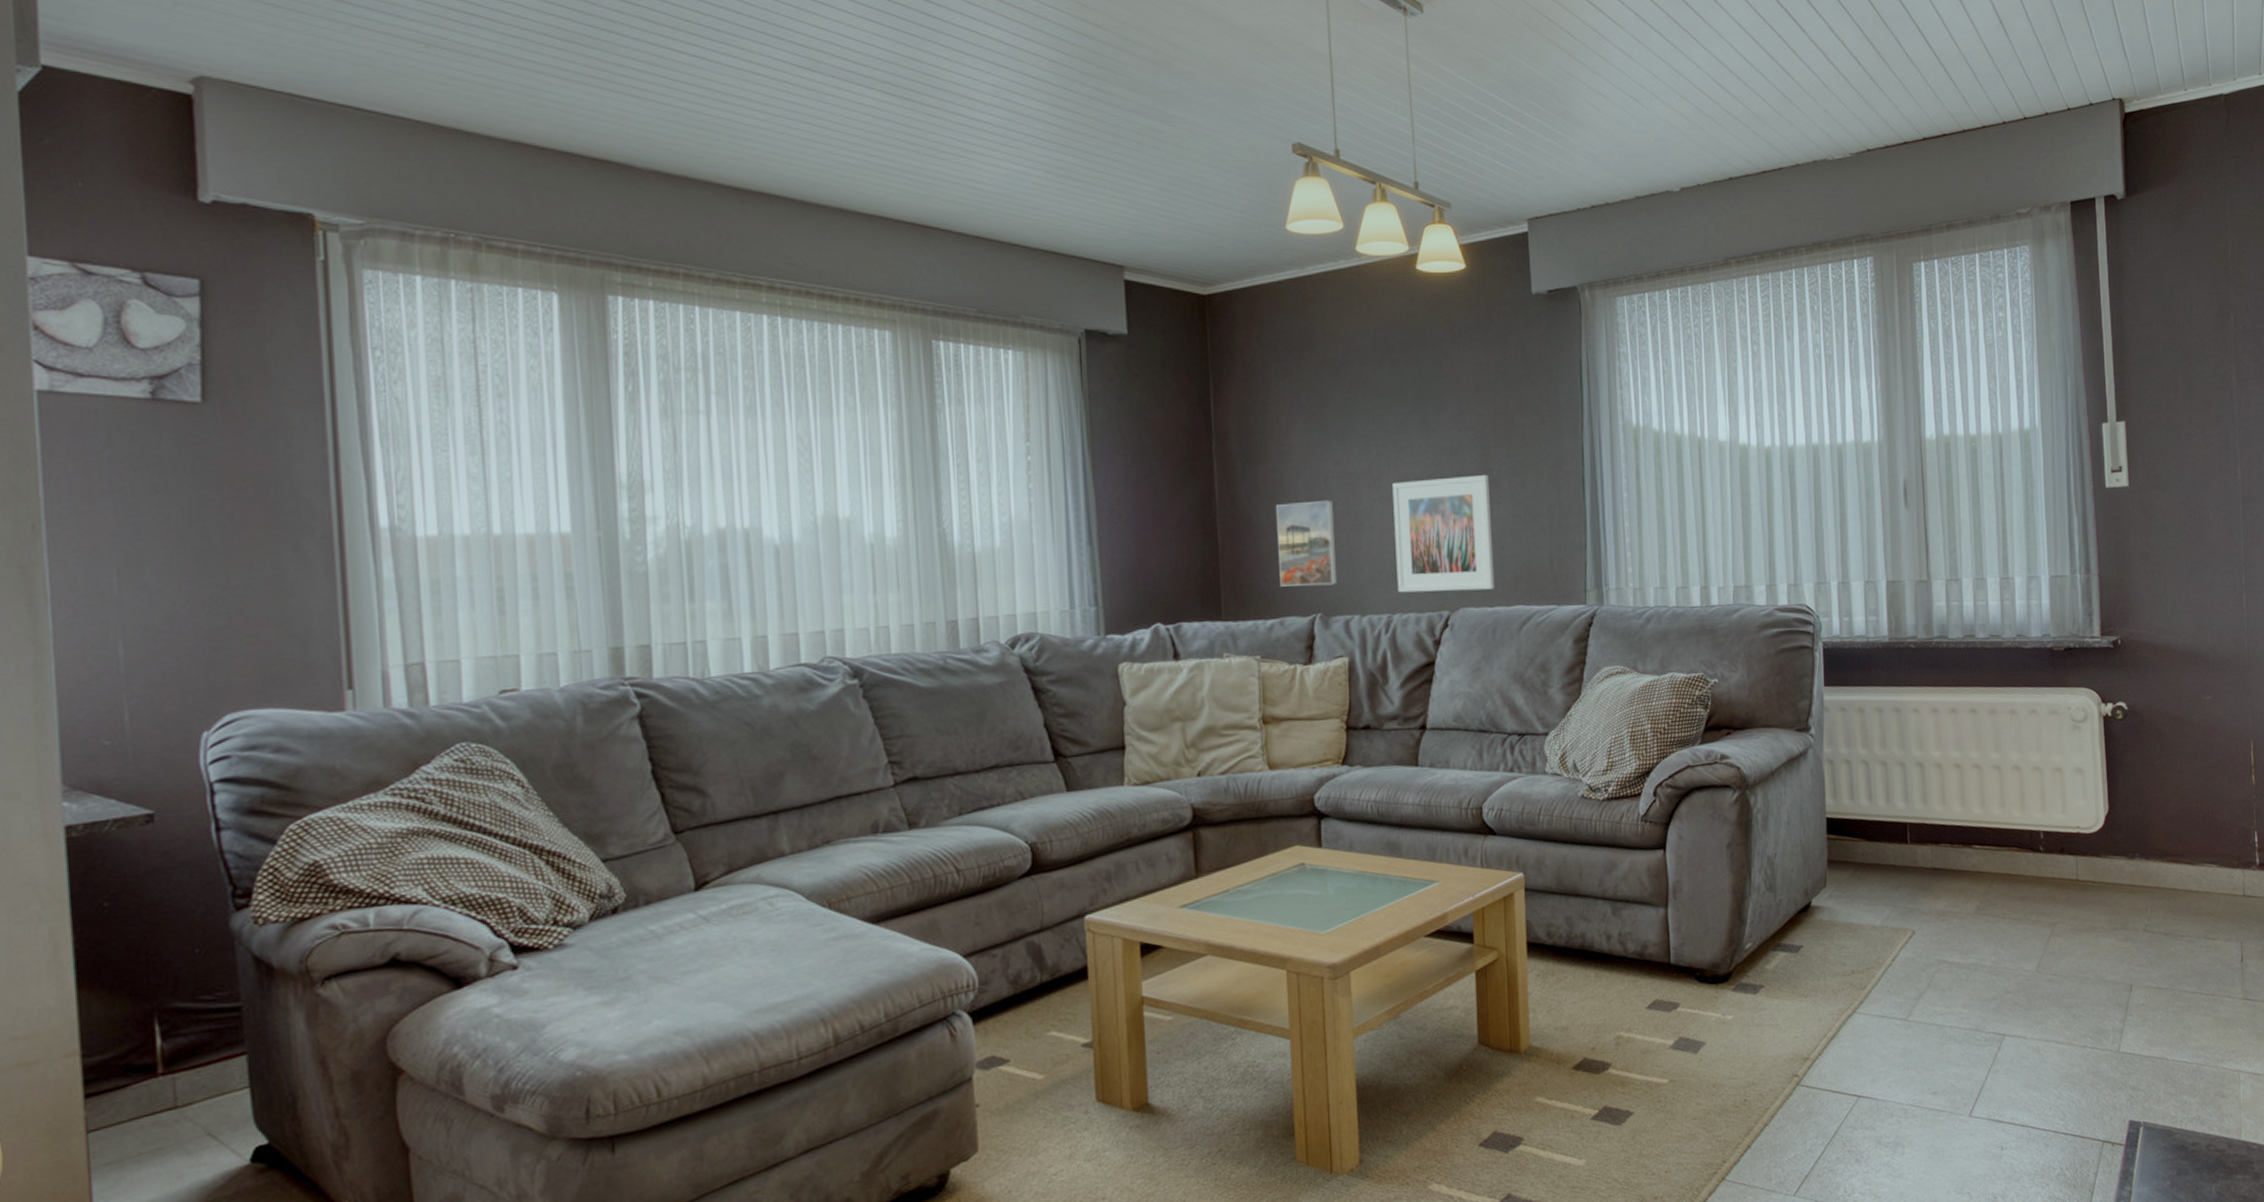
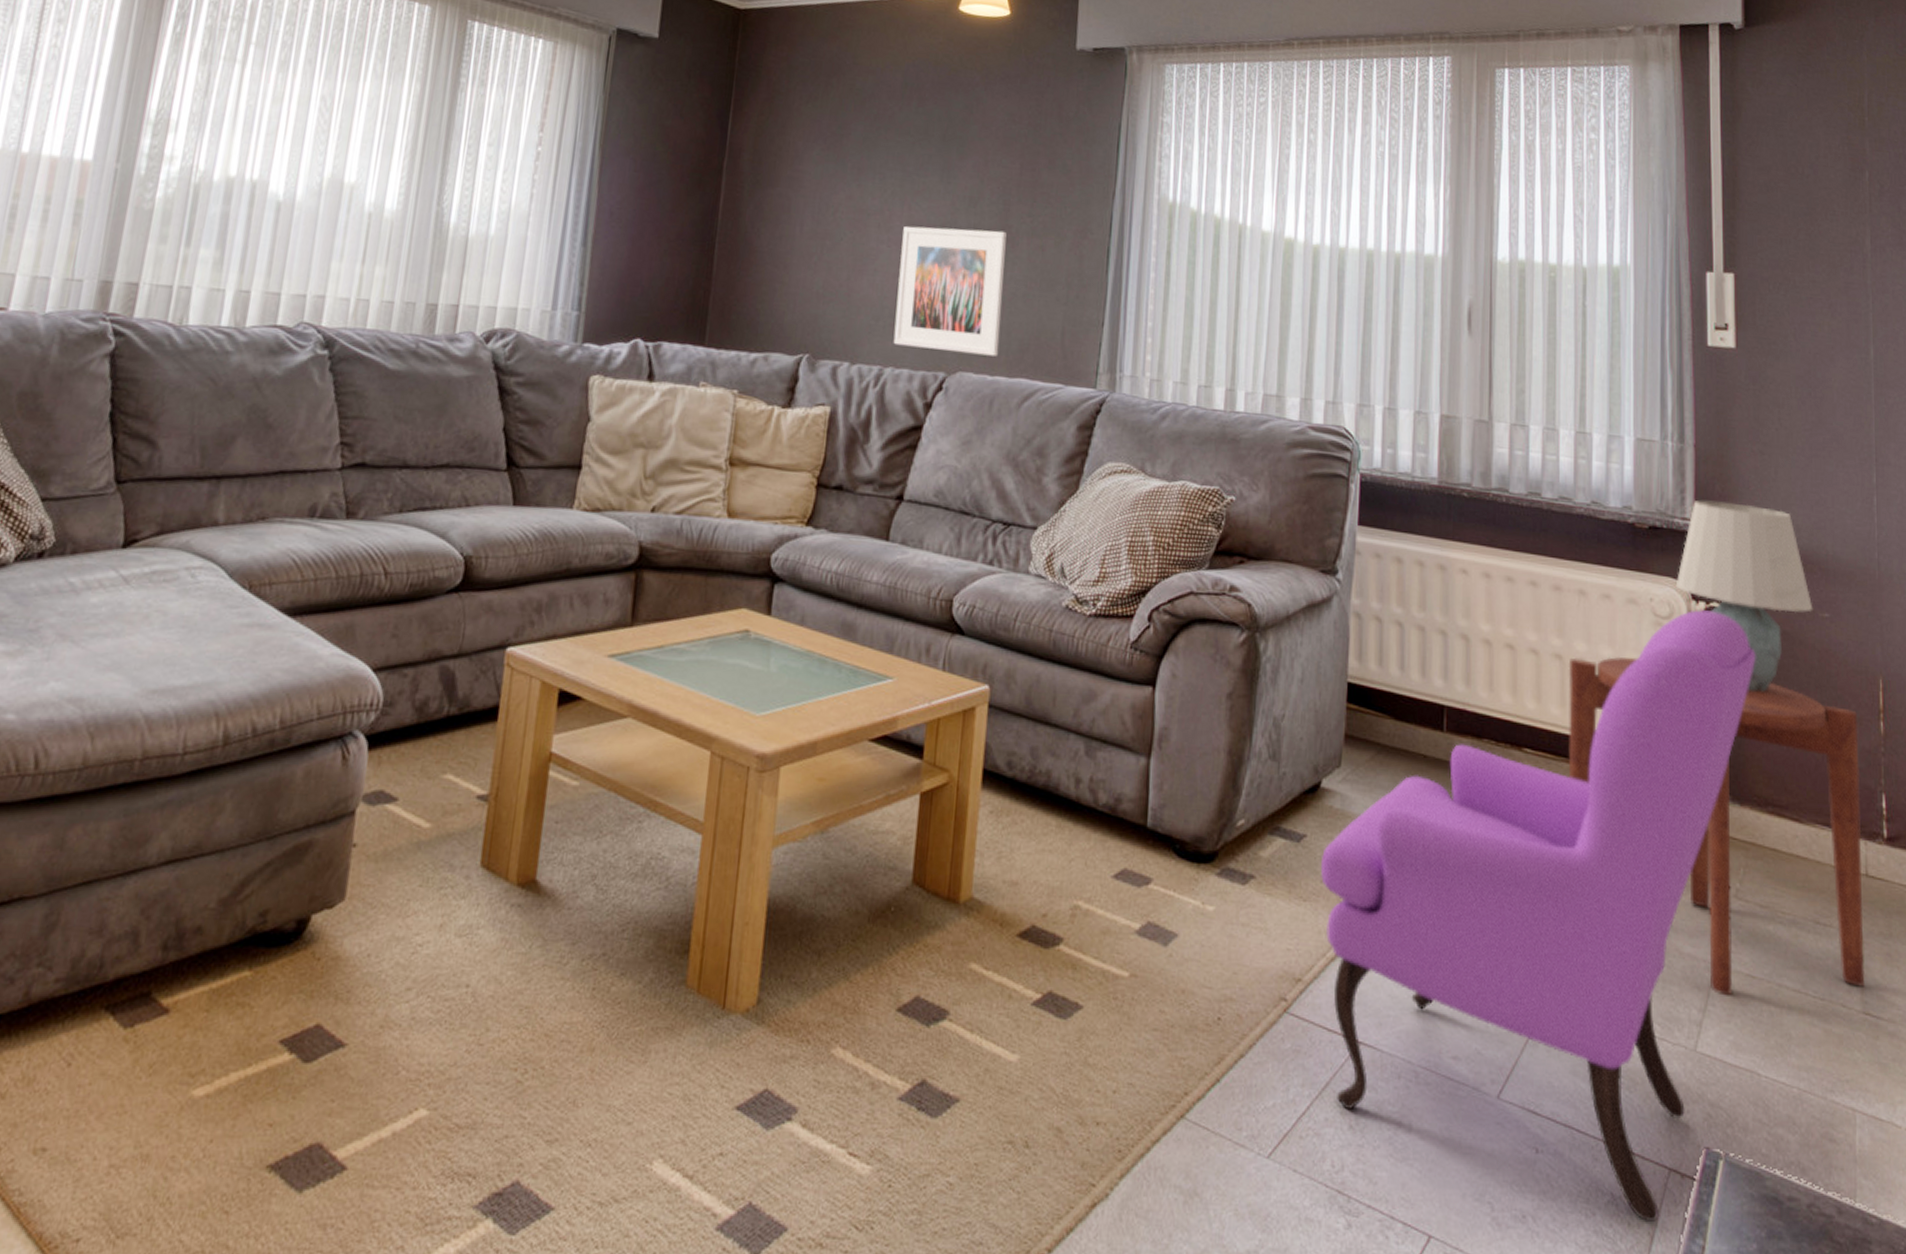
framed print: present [1276,500,1338,587] -> none [770,231,838,326]
armchair: none [1817,709,2154,1182] -> present [1321,608,1756,1222]
side table: none [2005,757,2245,1007] -> present [1568,656,1865,996]
table lamp: none [2088,617,2198,769] -> present [1675,500,1813,692]

